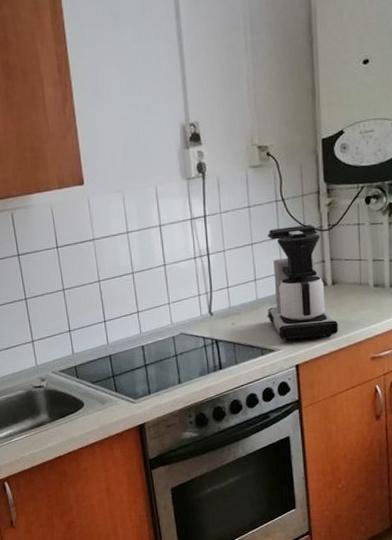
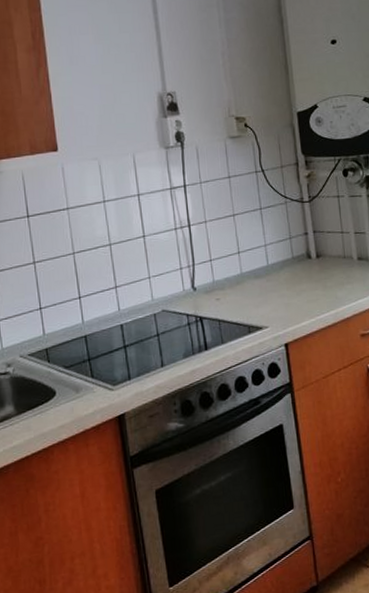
coffee maker: present [267,225,339,341] -> none [248,196,327,318]

